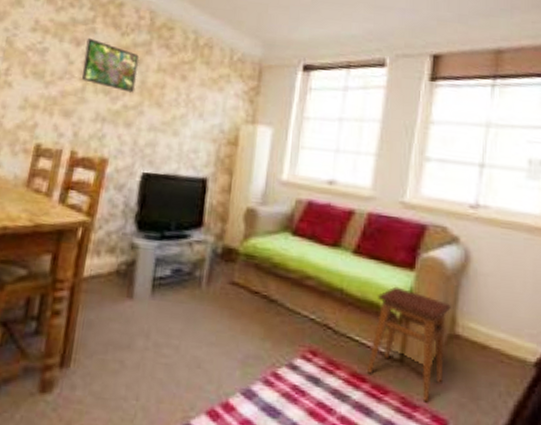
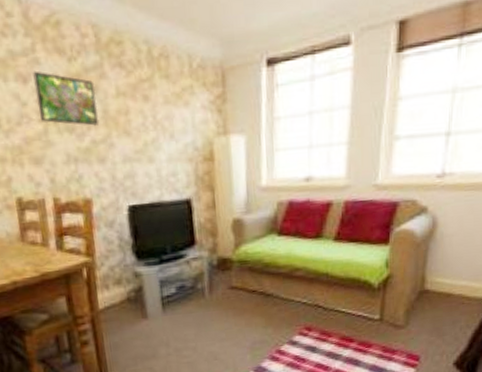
stool: present [366,286,451,403] -> none [353,261,421,347]

